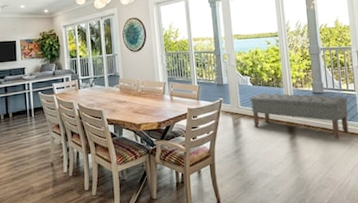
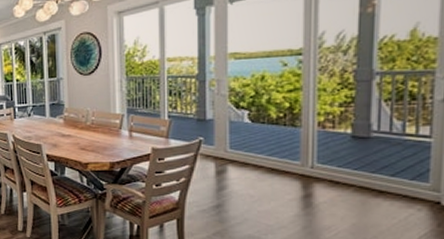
bench: present [250,93,349,141] -> none [245,133,415,206]

